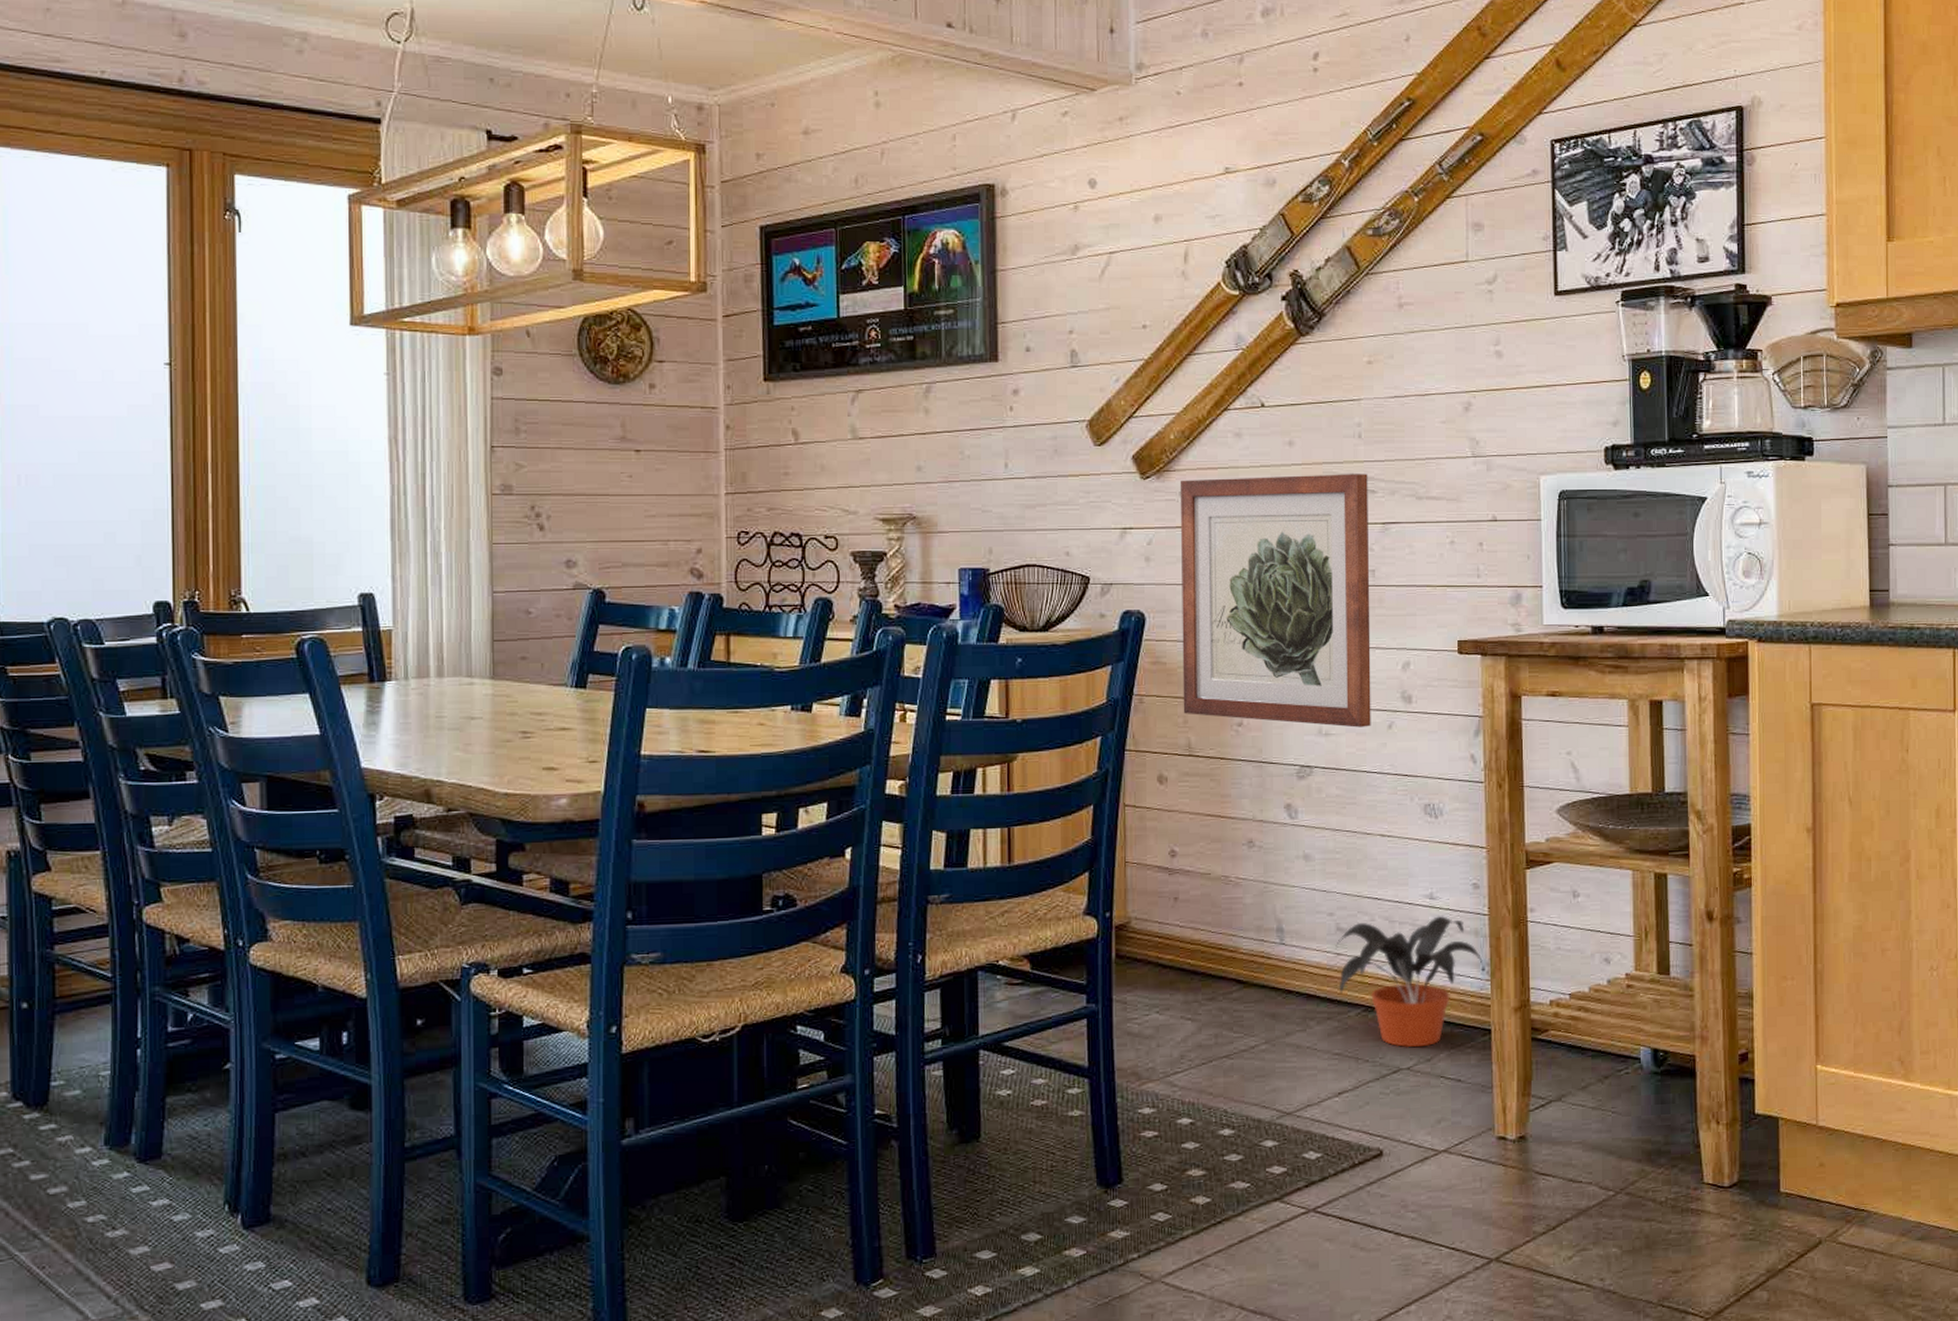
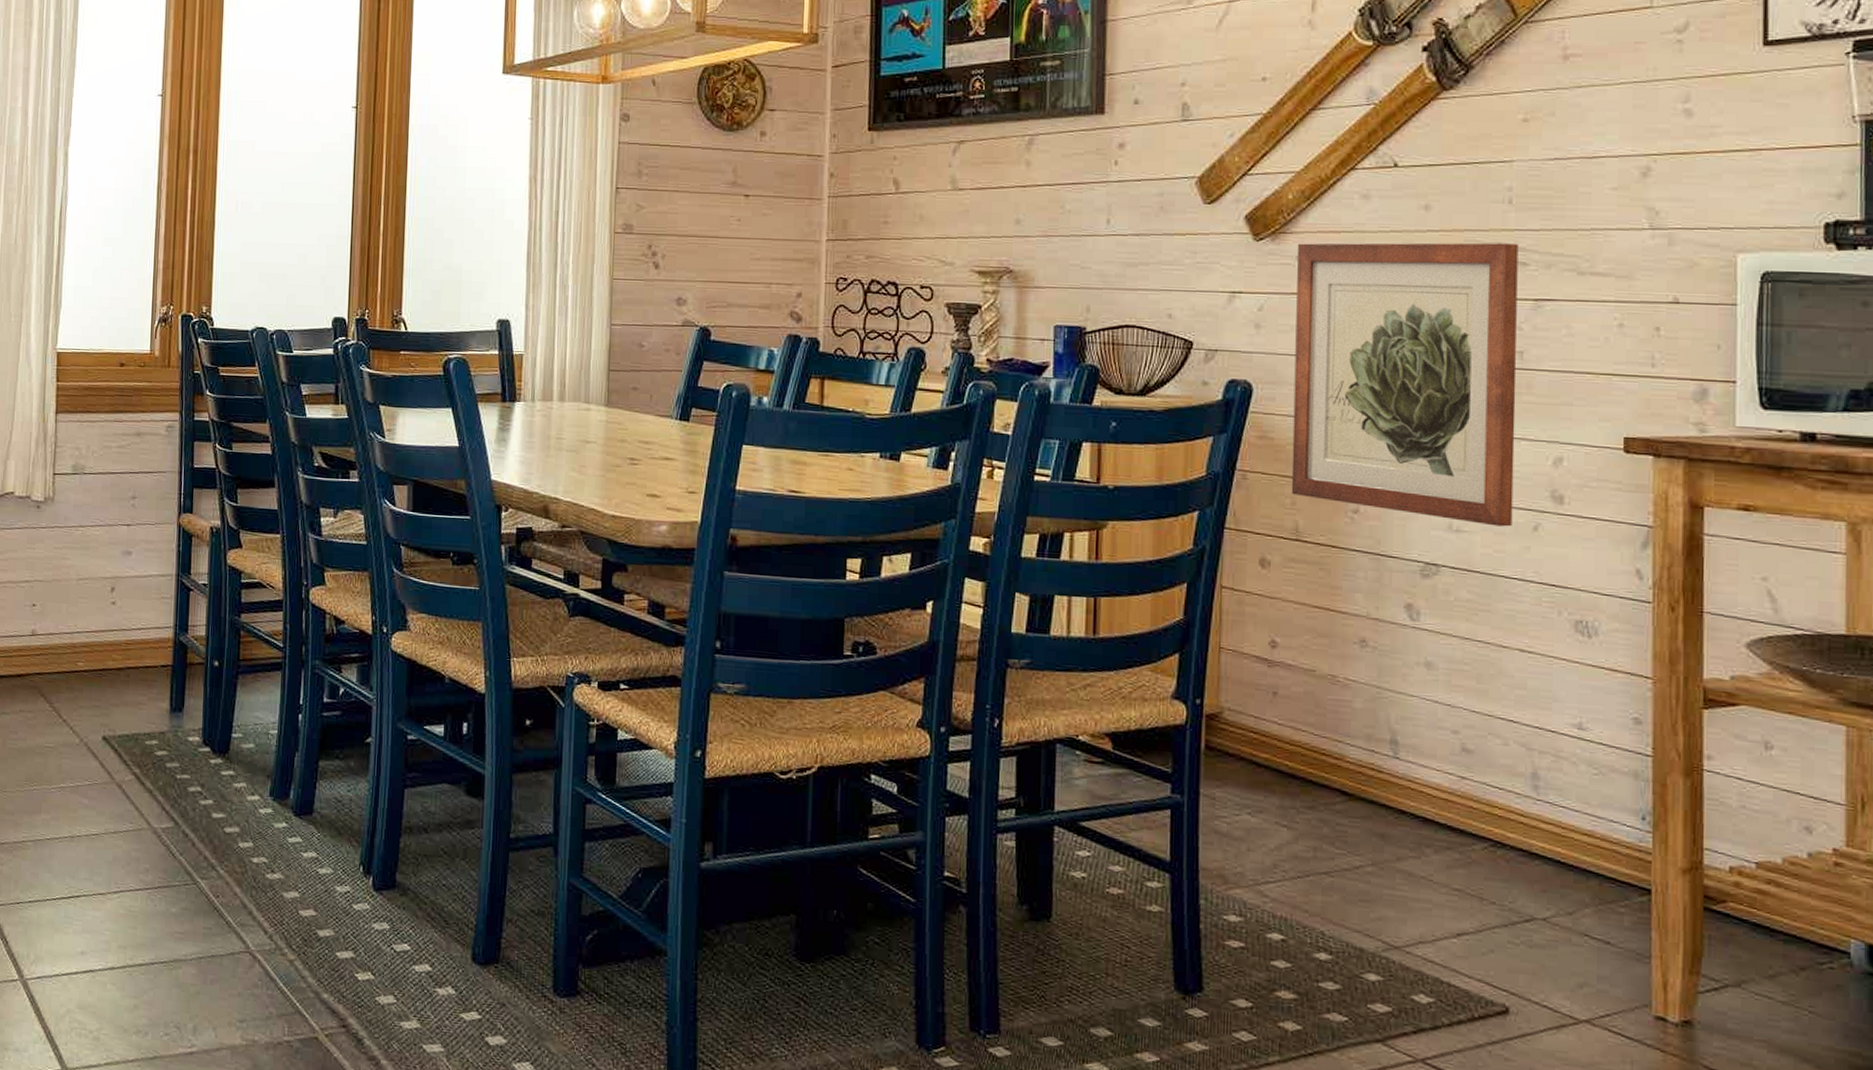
potted plant: present [1336,915,1483,1048] -> none [1460,745,1643,897]

